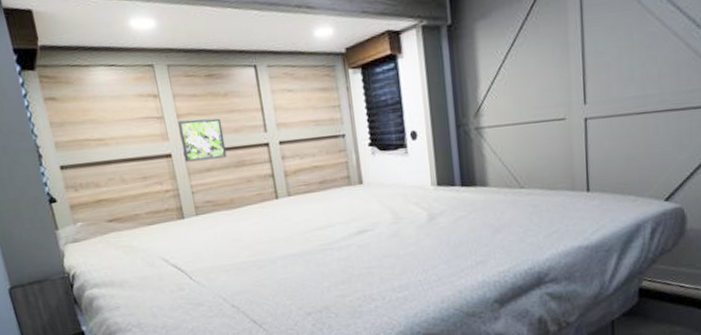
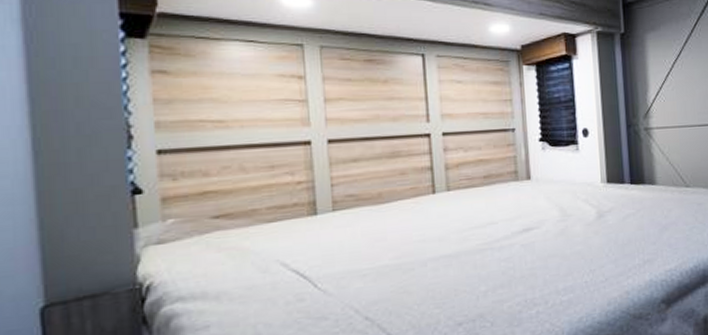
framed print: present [178,118,227,162] -> none [324,104,380,151]

